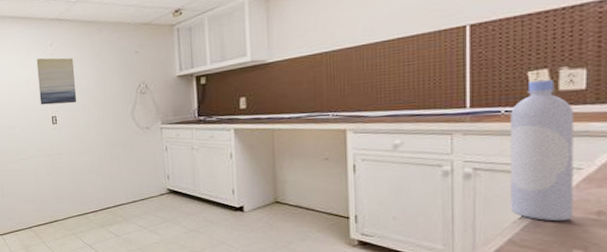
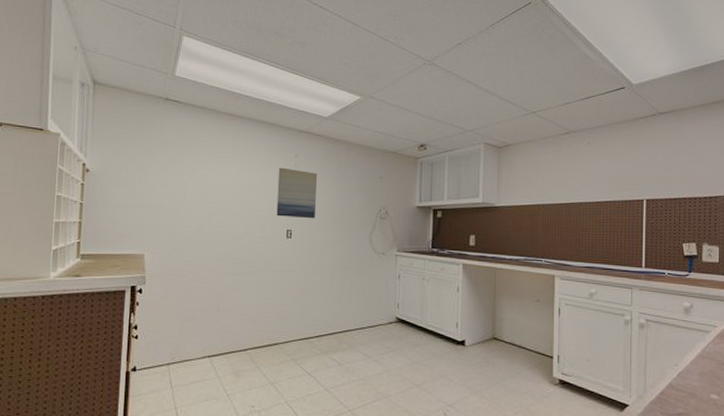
bottle: present [510,79,574,222] -> none [671,251,711,370]

